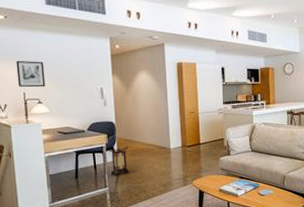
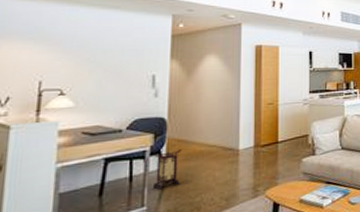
wall art: present [16,60,46,88] -> none [32,39,77,75]

